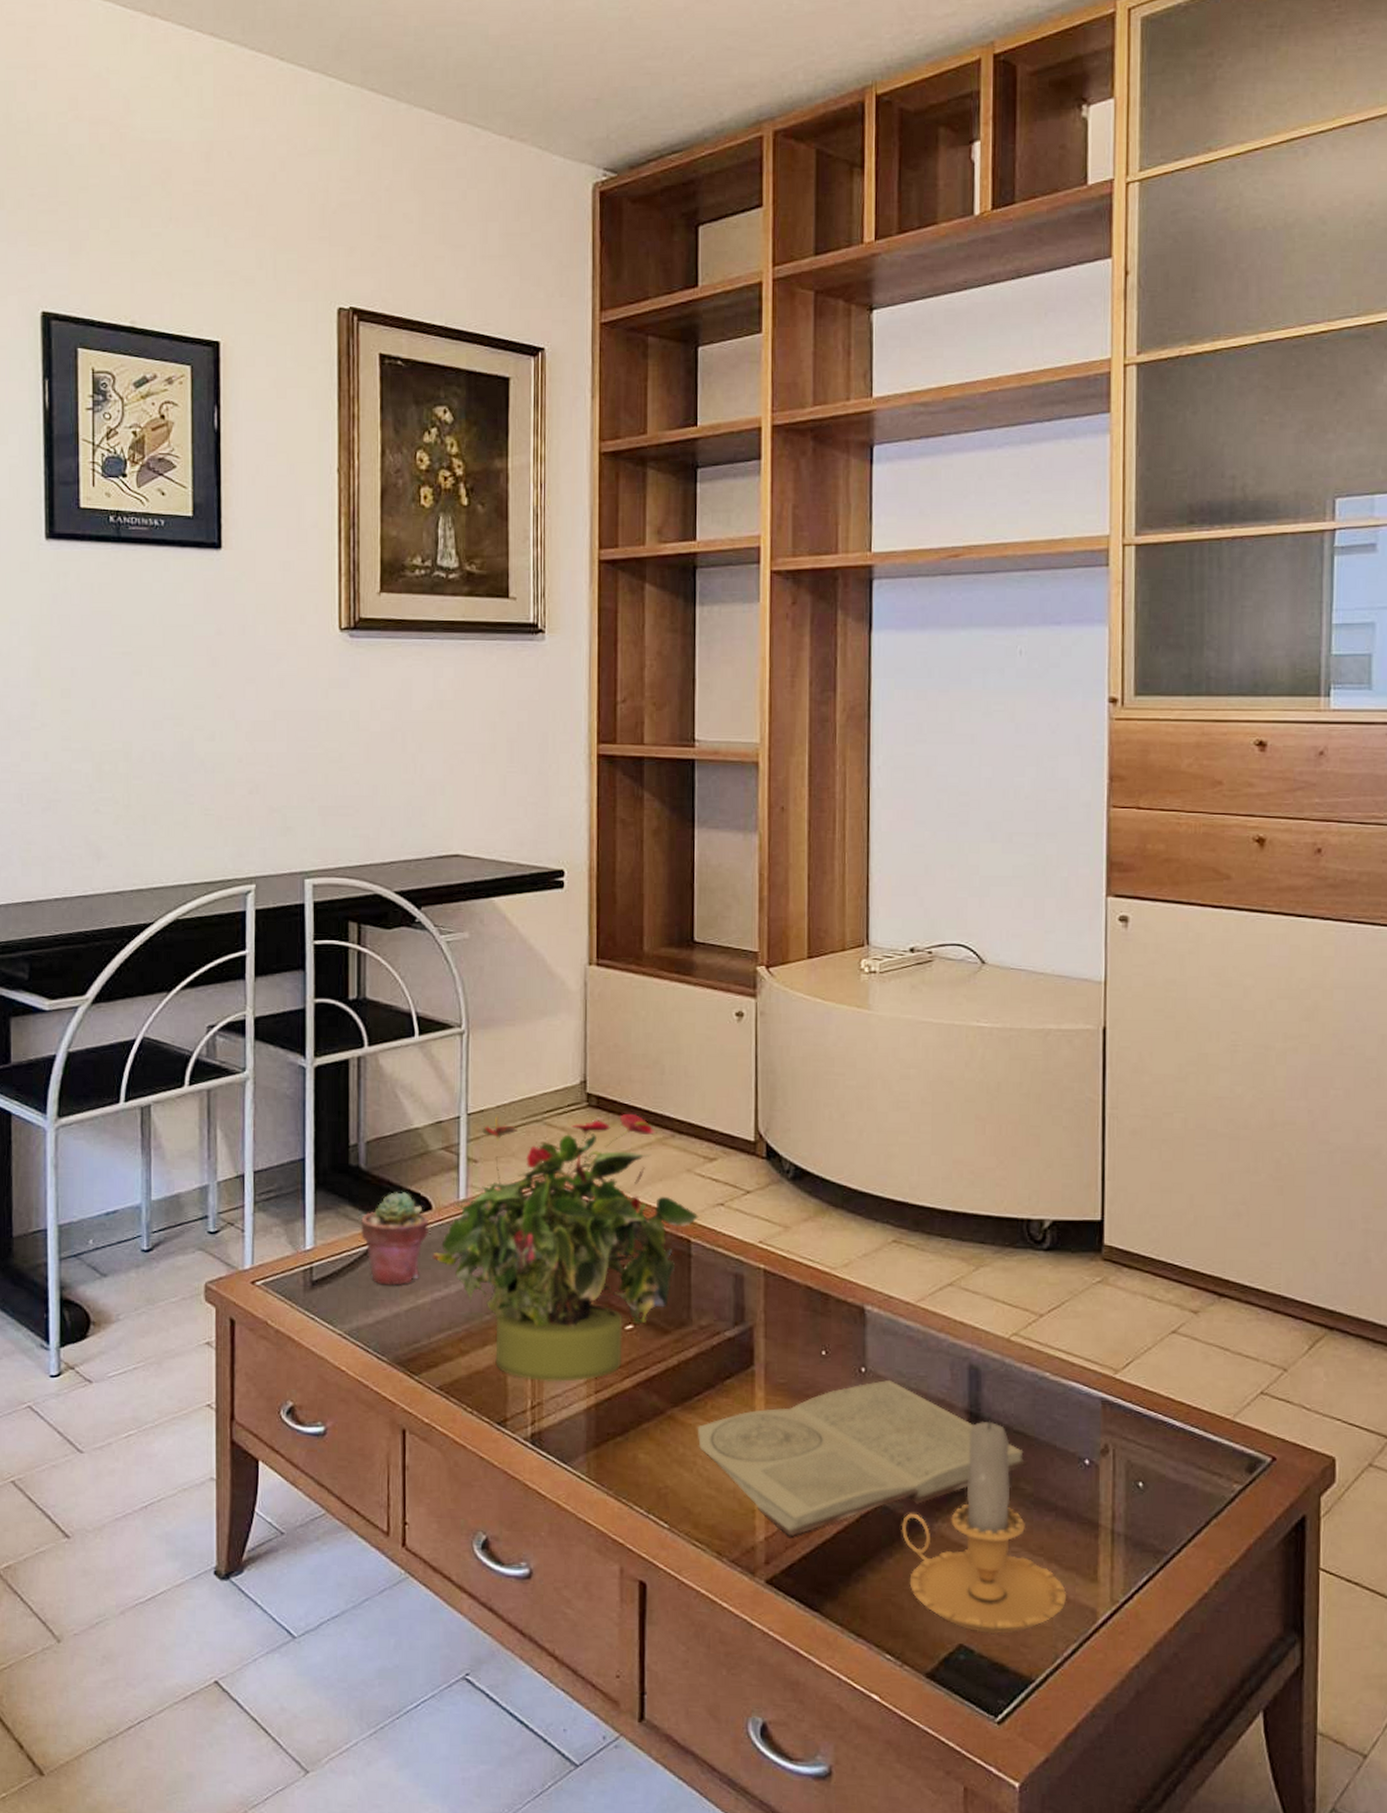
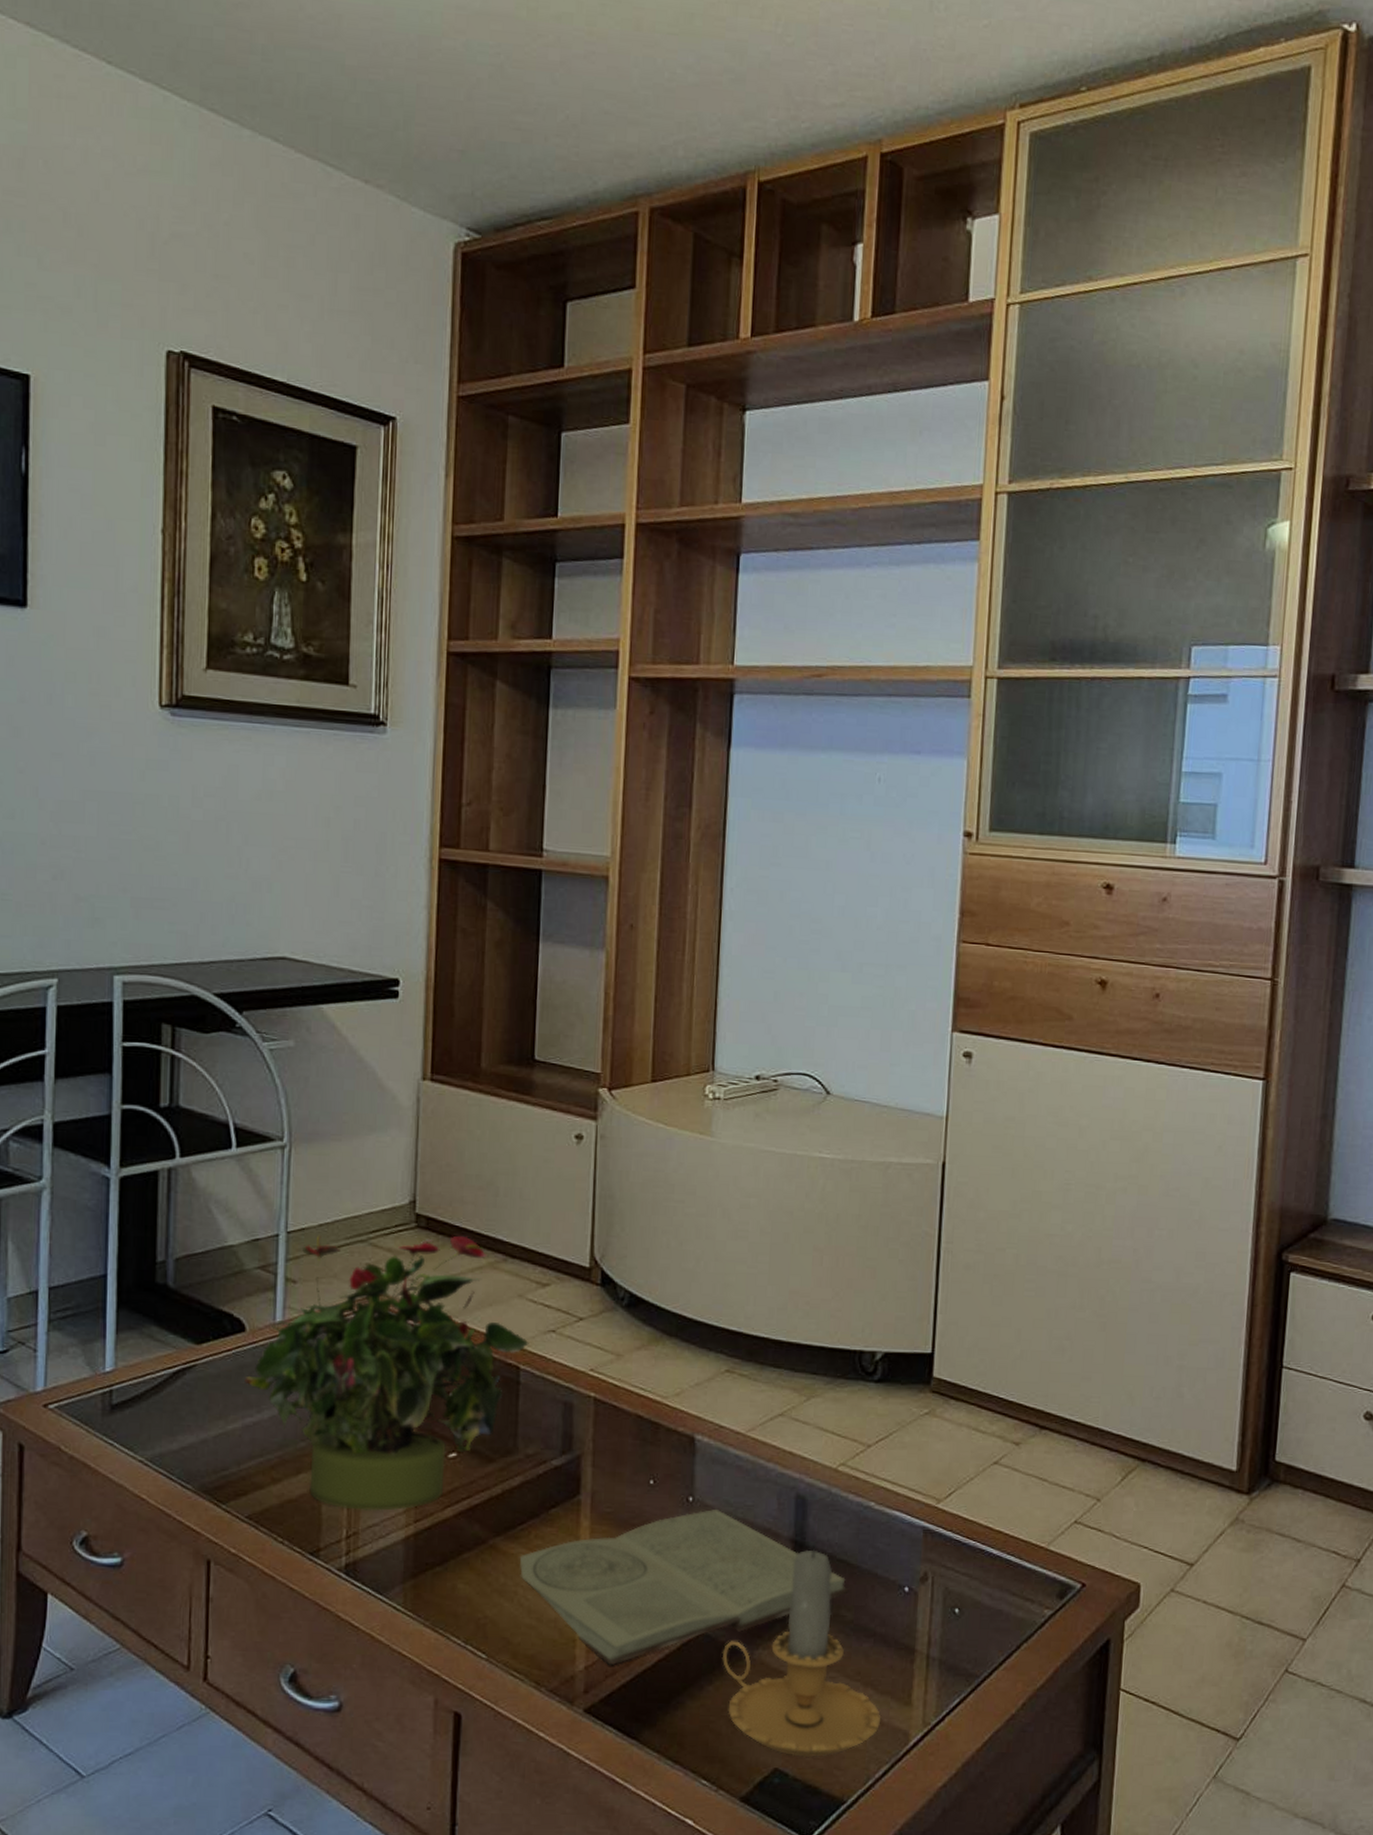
potted succulent: present [360,1192,430,1285] -> none [166,1312,243,1410]

